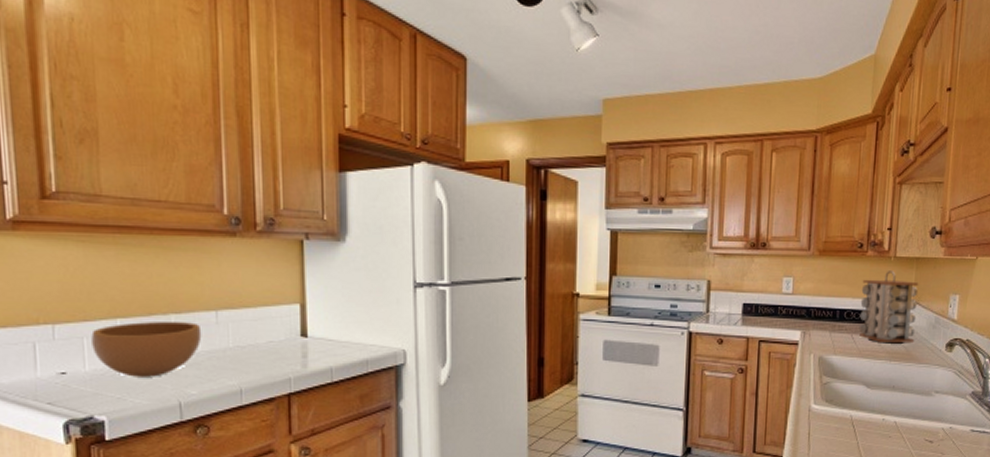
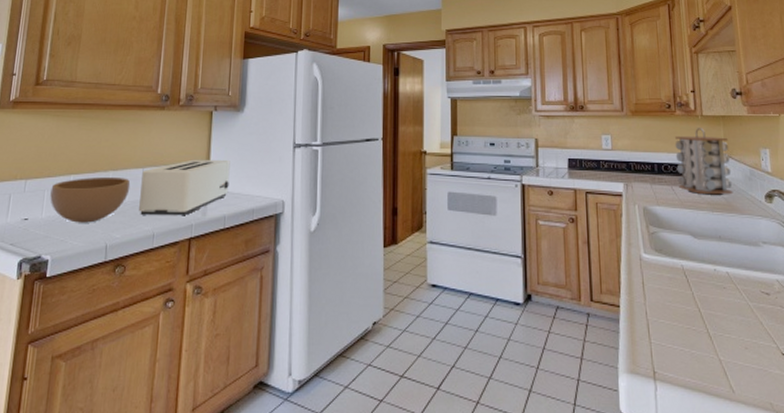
toaster: none [216,300,334,369] -> present [139,159,230,216]

